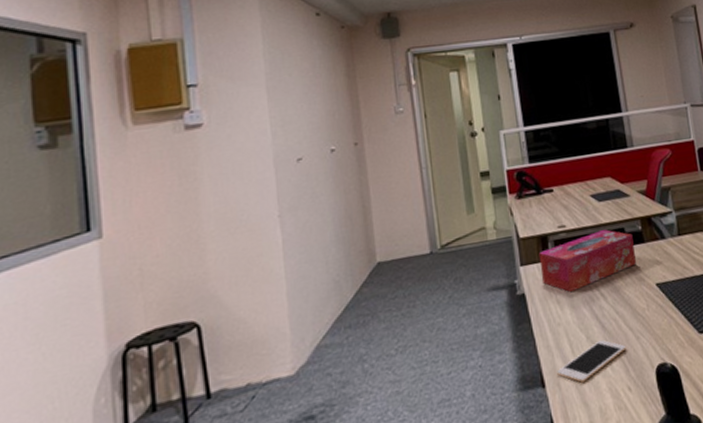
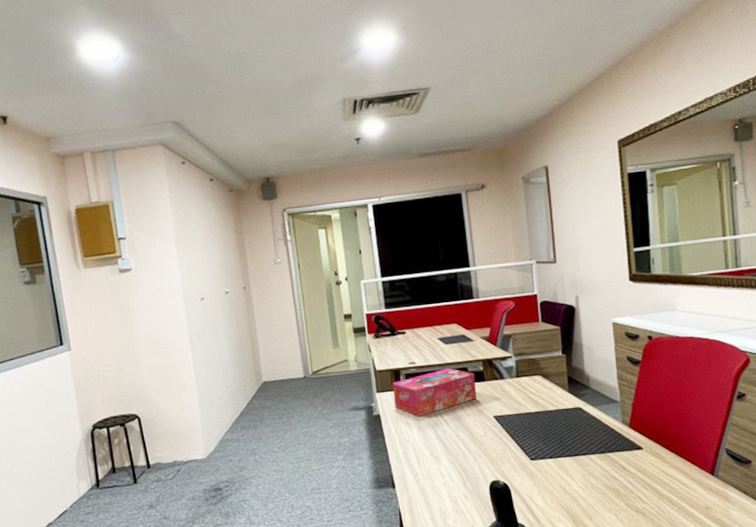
cell phone: present [556,339,627,383] -> none [404,457,465,488]

